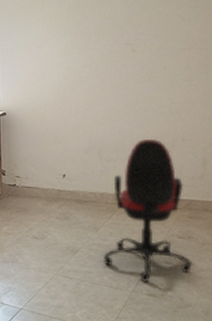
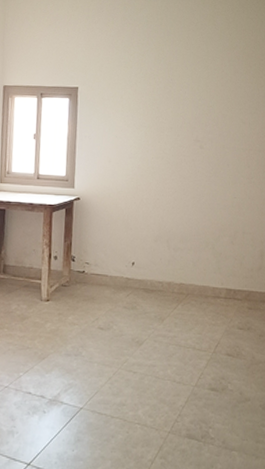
office chair: present [103,139,193,283] -> none [168,230,252,377]

